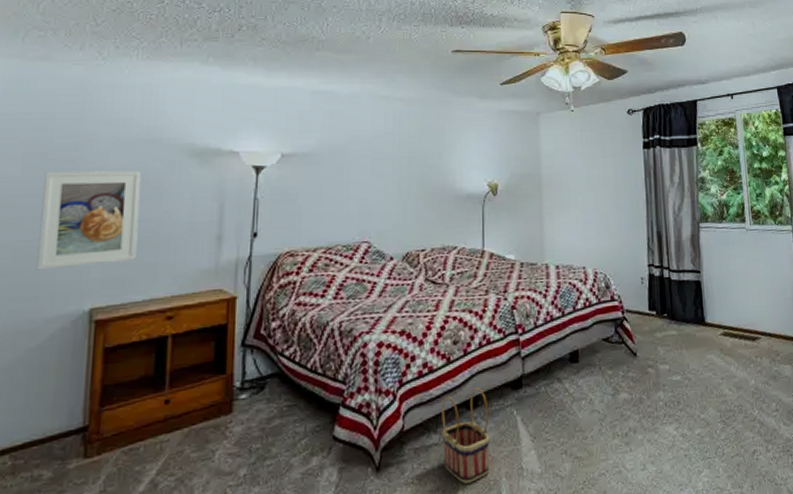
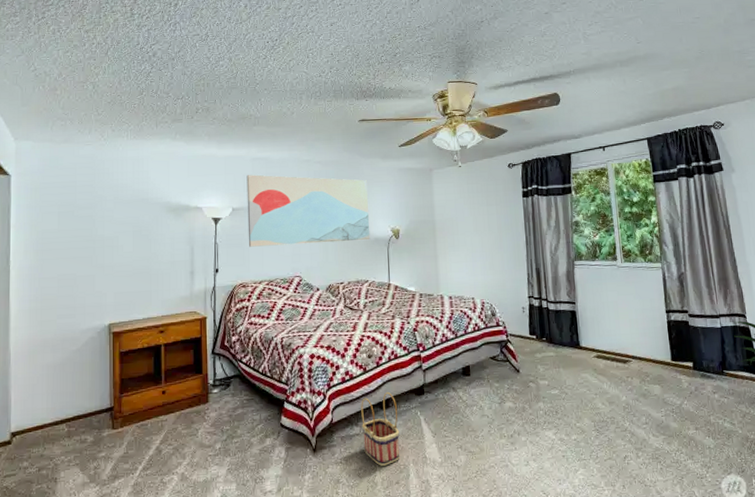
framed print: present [36,170,142,270] -> none [72,223,136,296]
wall art: none [301,112,462,204] -> present [246,174,371,247]

